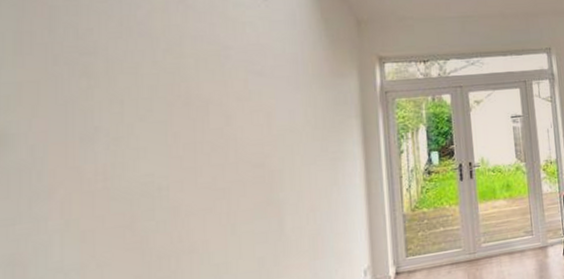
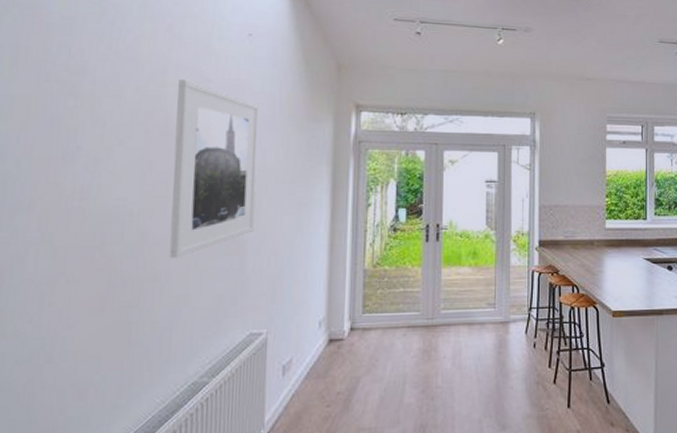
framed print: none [197,49,289,229] -> present [169,79,259,259]

